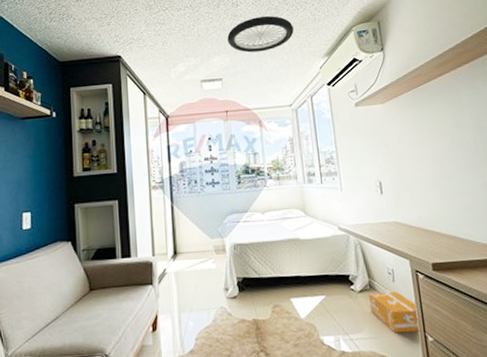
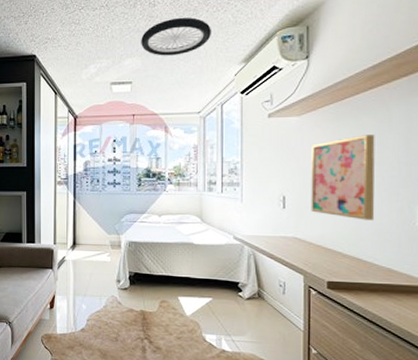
shoe box: present [369,291,421,334] -> none [256,301,306,343]
wall art: none [398,117,464,199] -> present [311,134,375,221]

